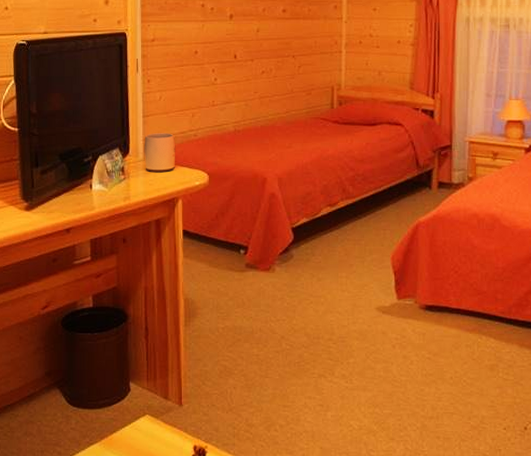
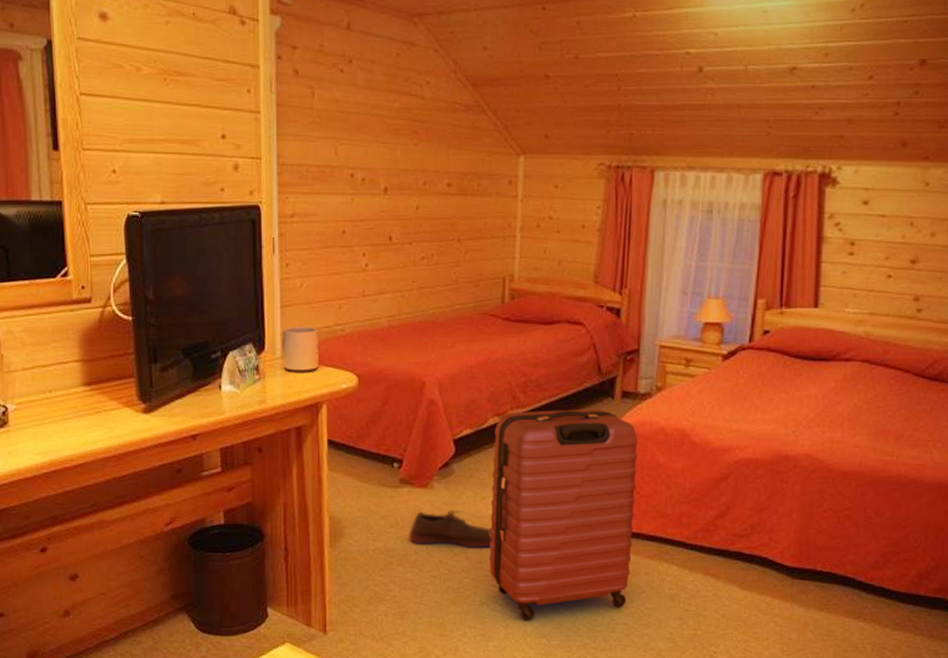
shoe: none [254,290,328,325] -> present [409,510,492,549]
suitcase: none [325,198,454,391] -> present [488,408,638,621]

